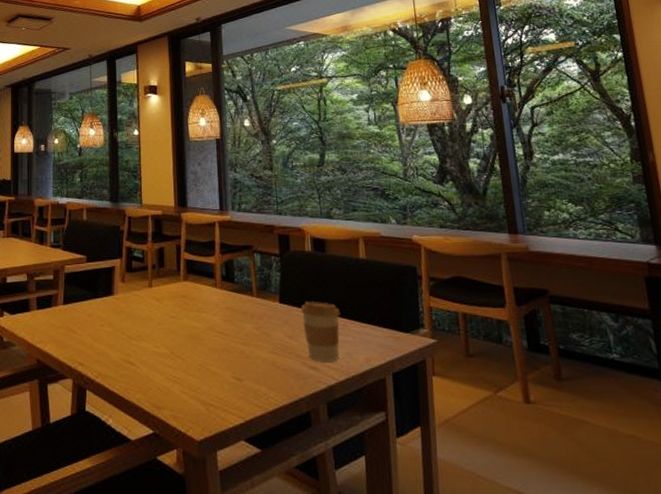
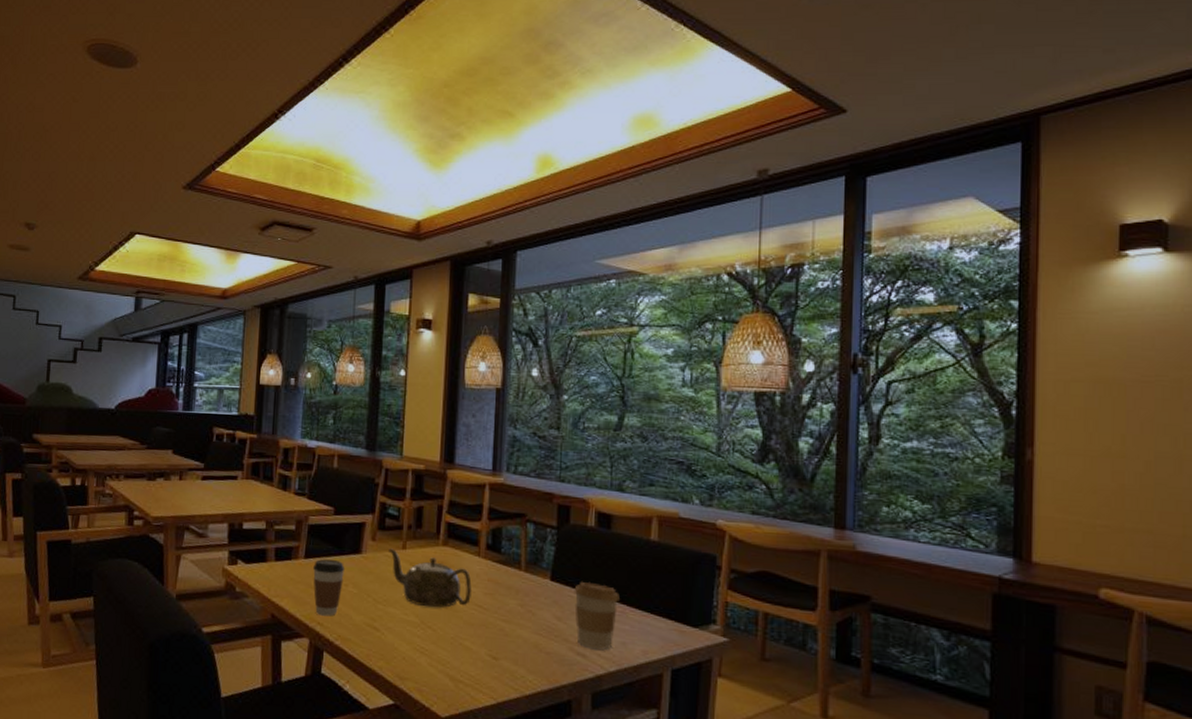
coffee cup: none [72,302,99,356] -> present [313,559,344,617]
teapot: none [137,288,213,339] -> present [388,548,472,608]

